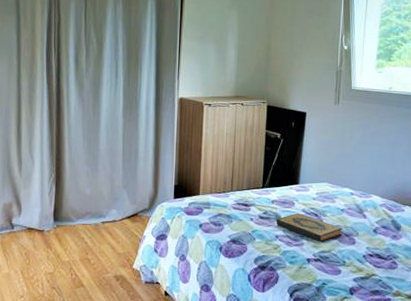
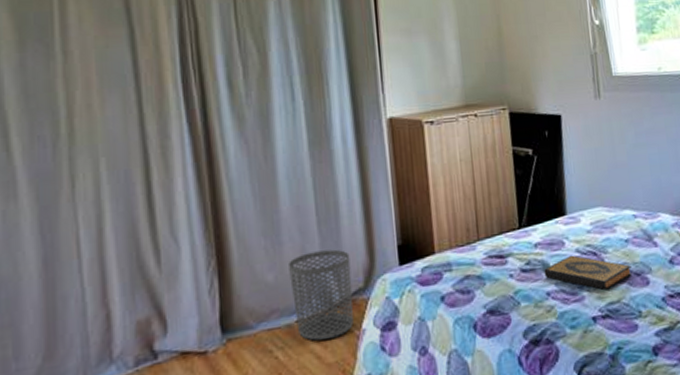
waste bin: none [100,179,141,237] -> present [289,249,354,341]

